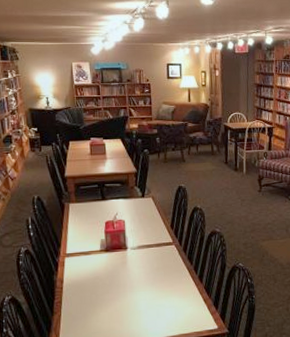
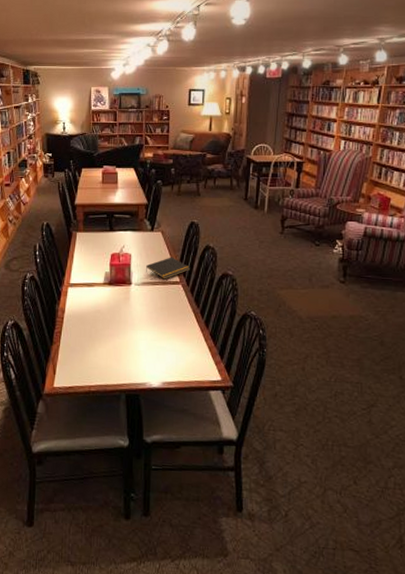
notepad: none [140,220,181,242] -> present [146,257,190,280]

